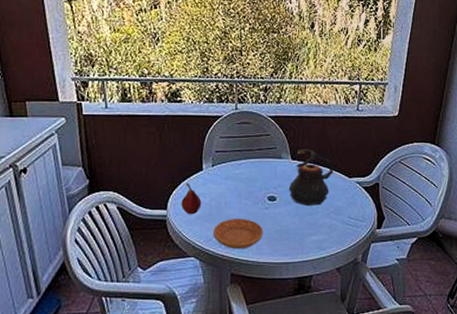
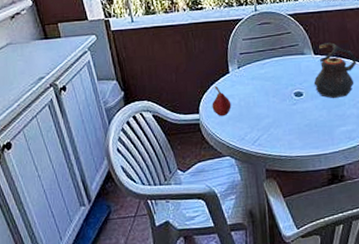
saucer: present [214,219,263,249] -> none [245,116,293,146]

